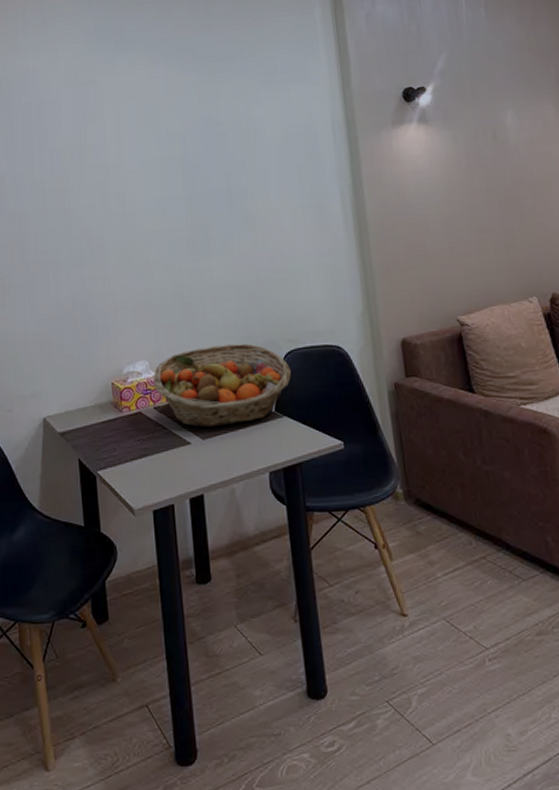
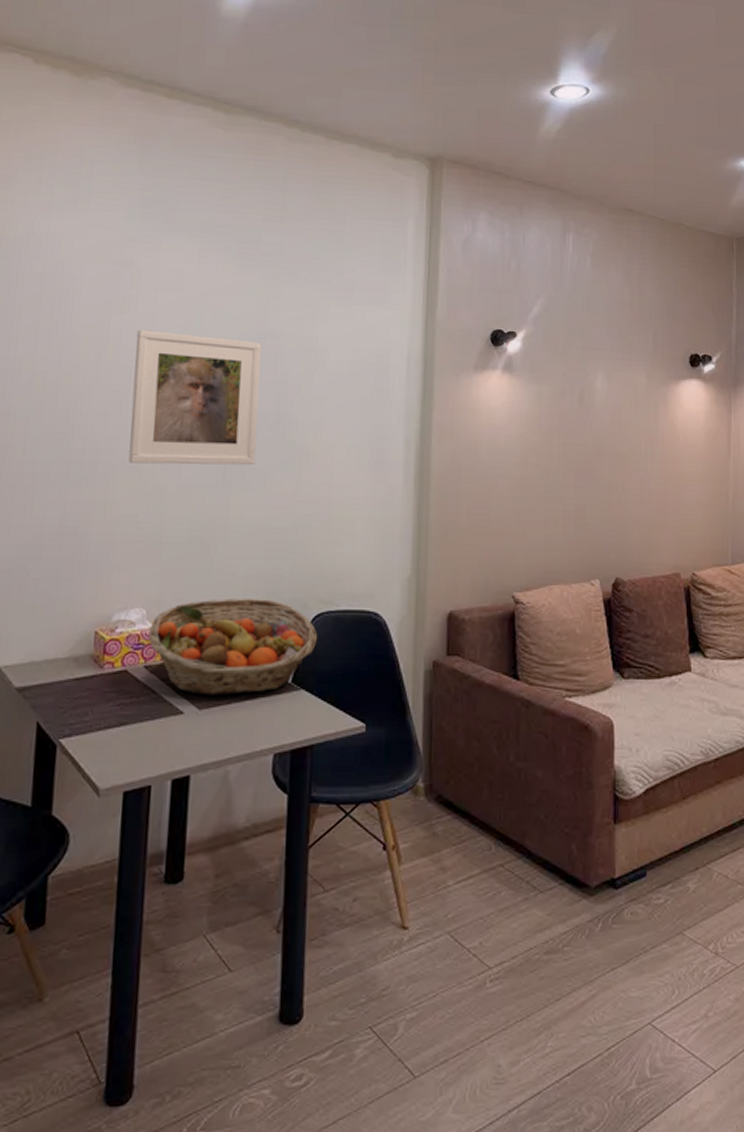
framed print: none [107,130,217,244] -> present [128,330,261,466]

